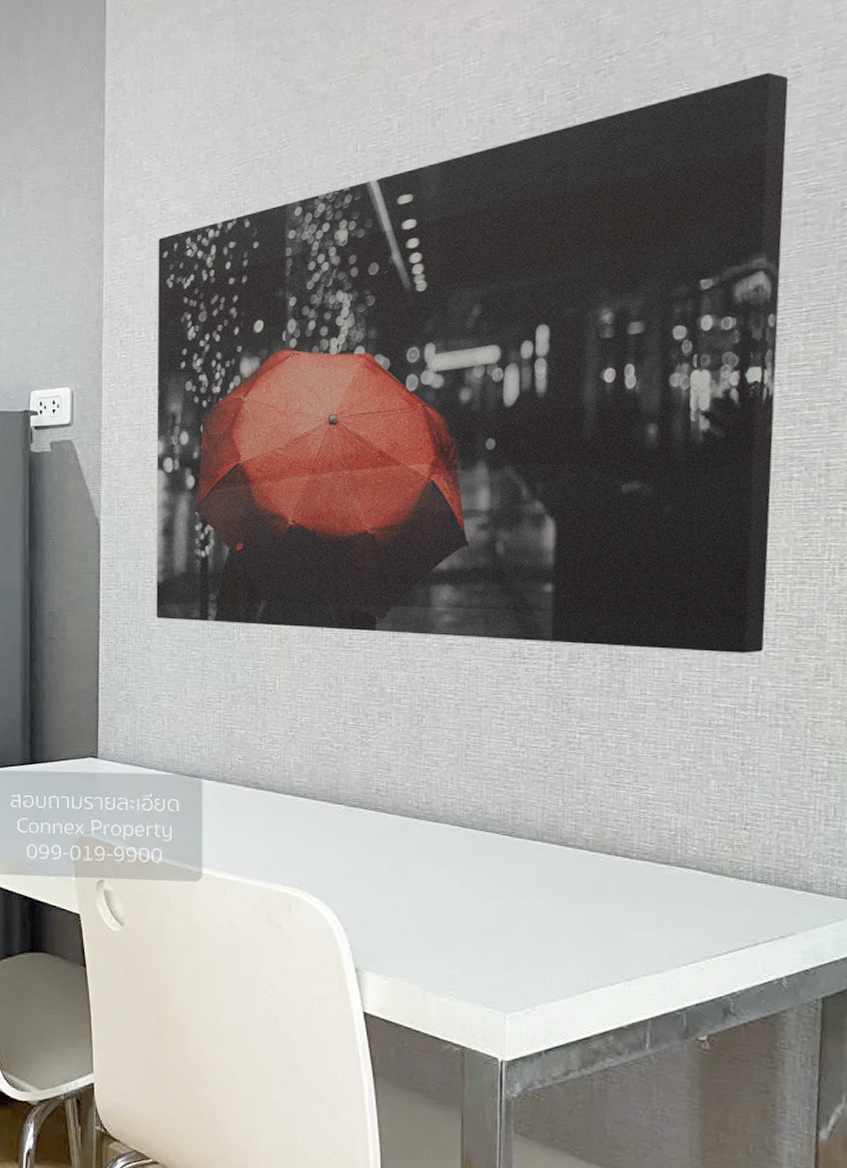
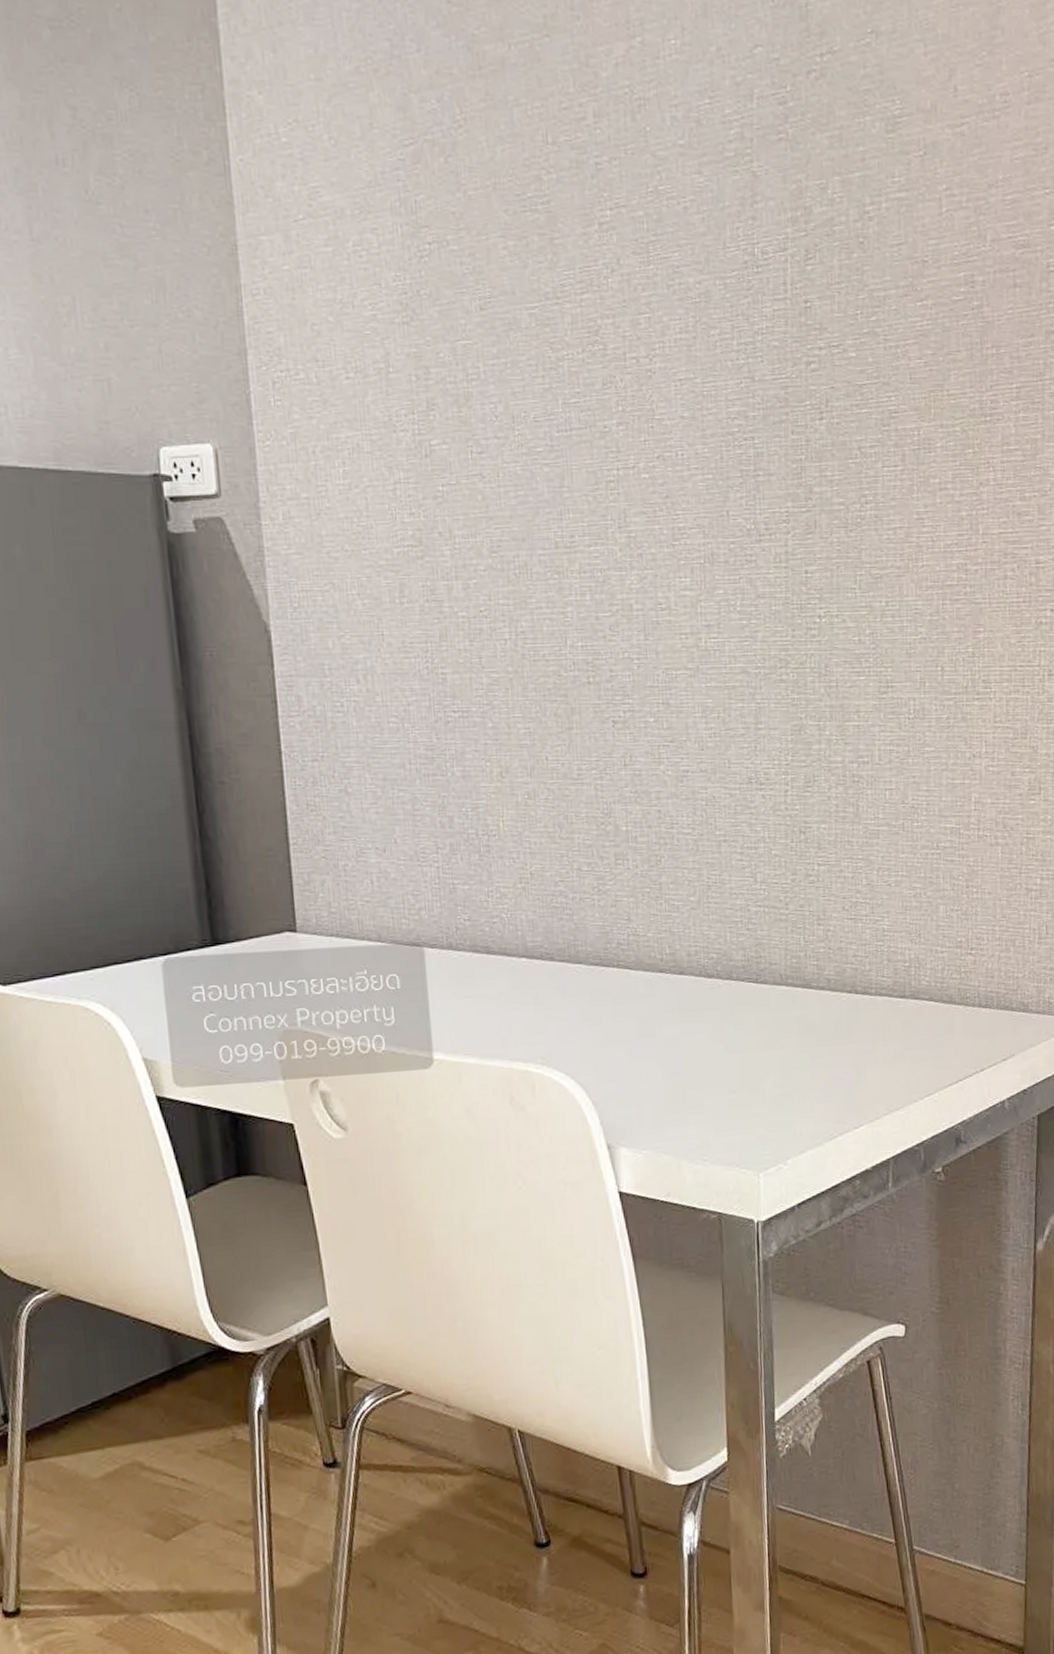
wall art: present [156,72,789,653] -> none [309,97,997,770]

